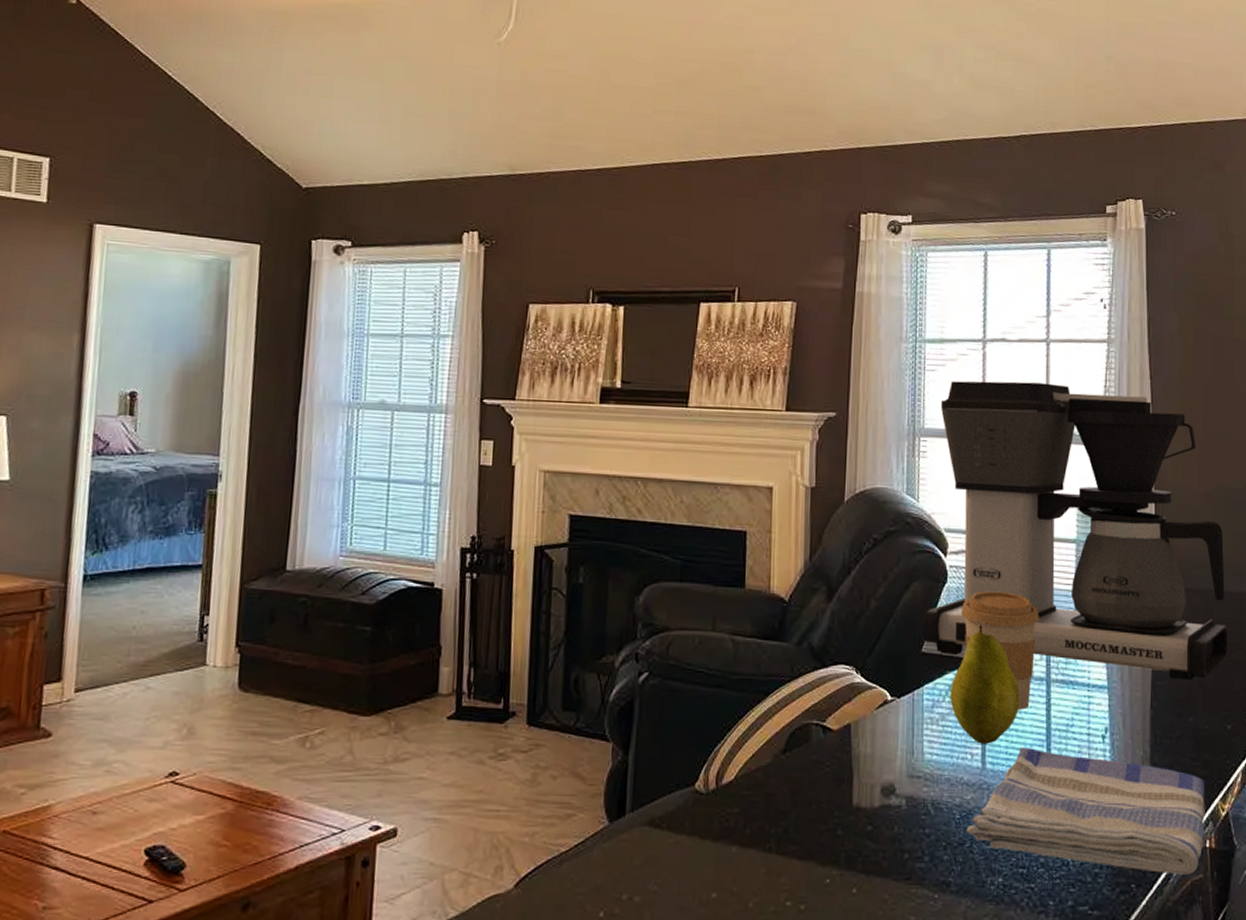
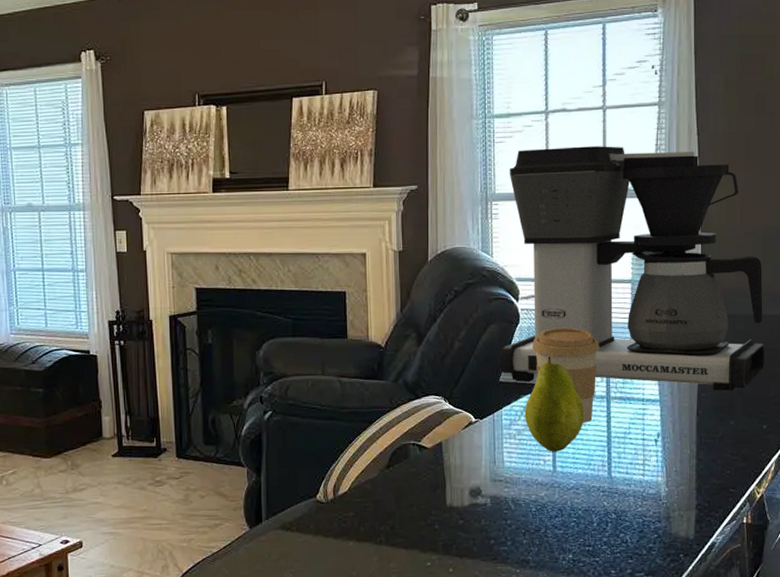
dish towel: present [966,748,1205,875] -> none [541,453,743,545]

